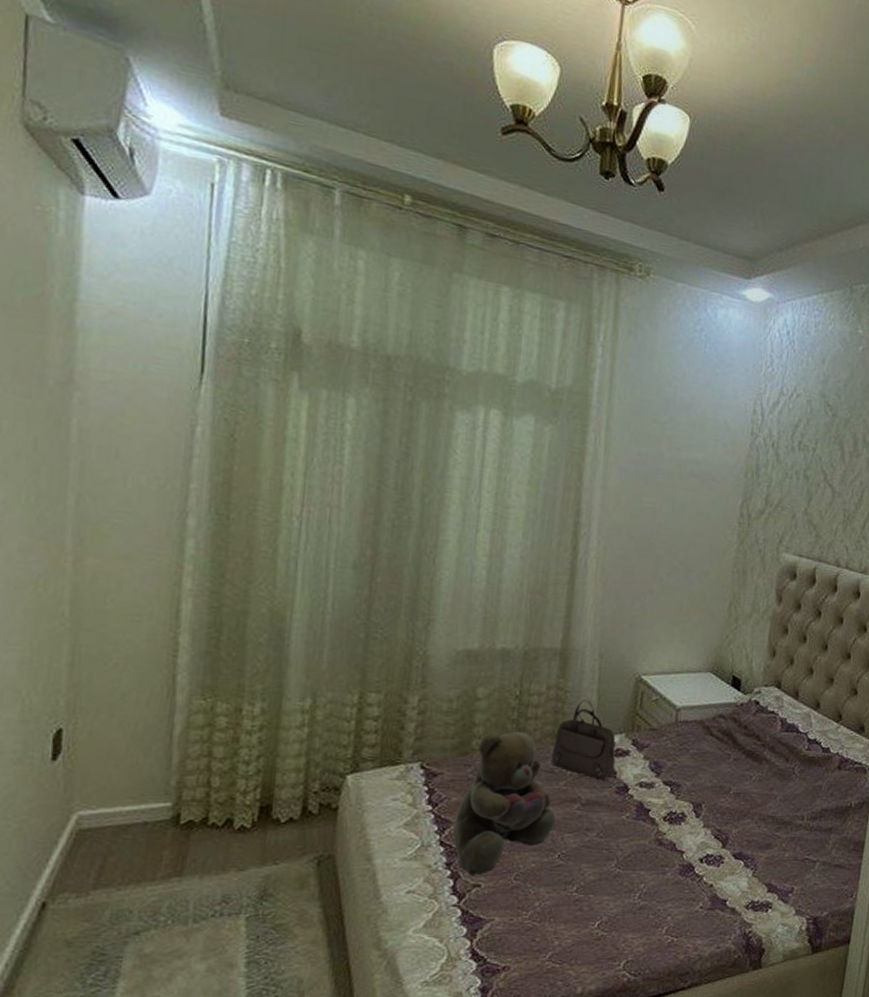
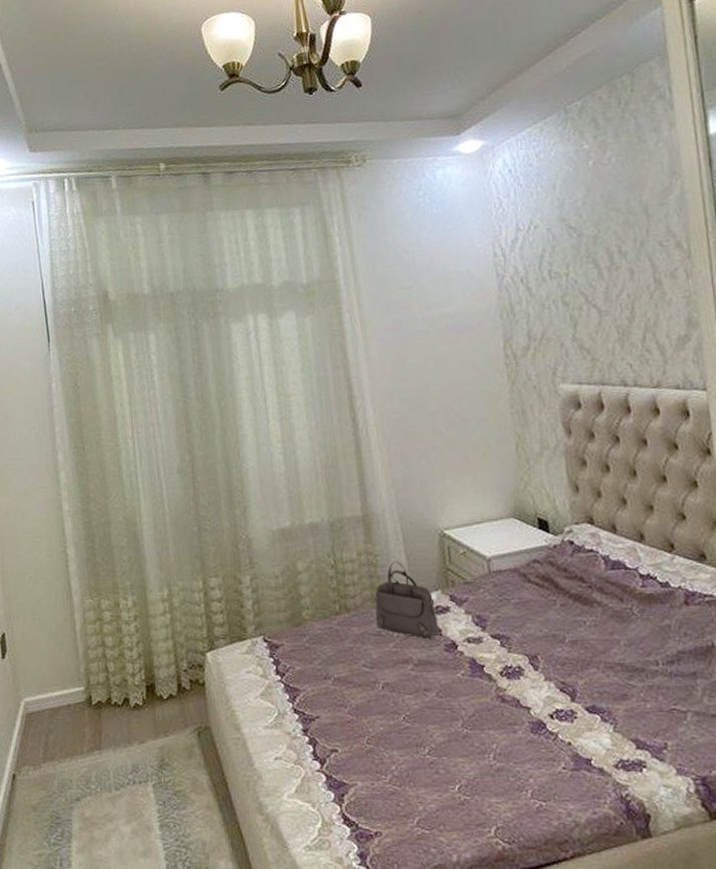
teddy bear: present [452,727,556,875] -> none [301,593,394,740]

